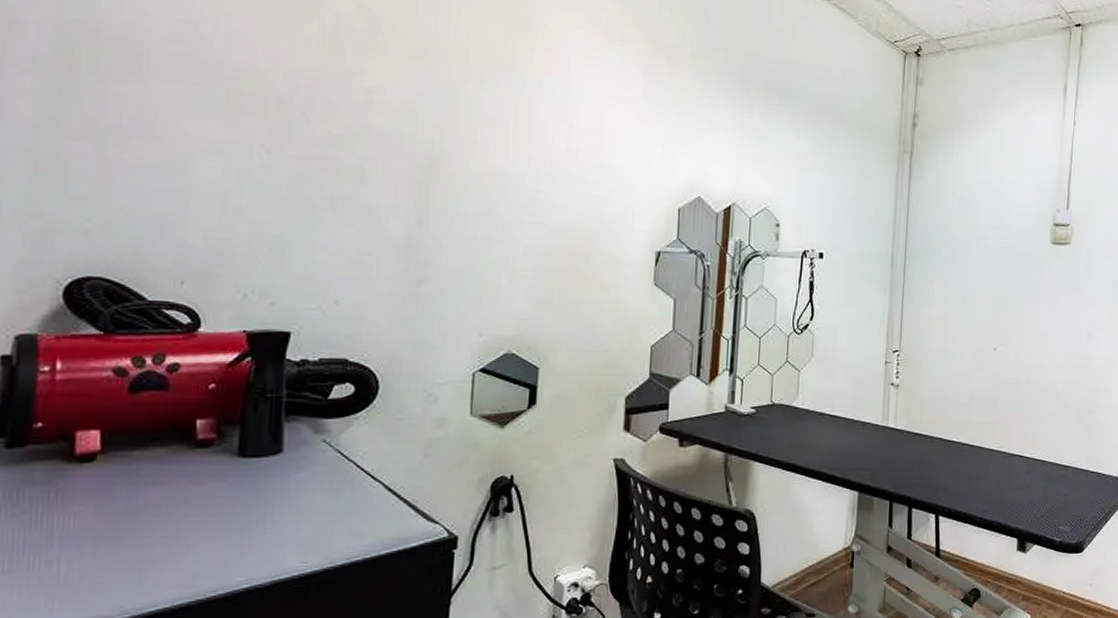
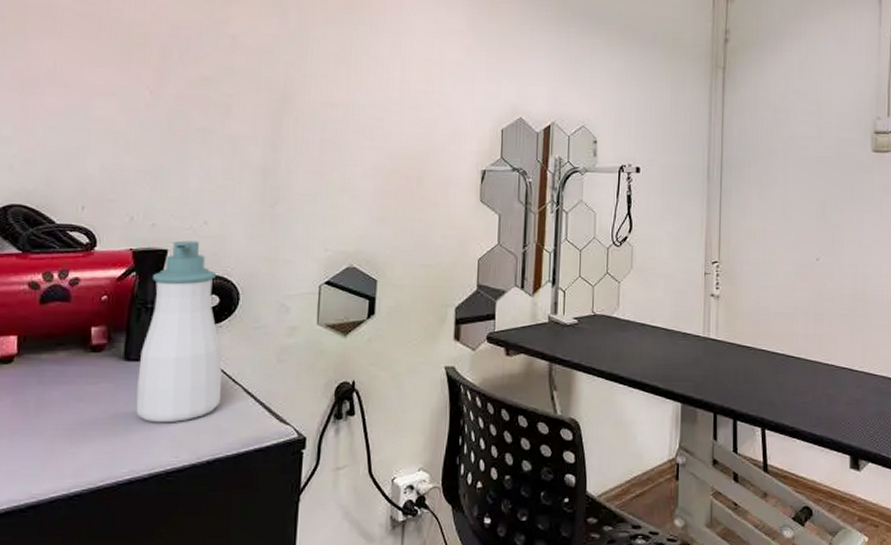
soap bottle: none [254,322,359,526] -> present [136,240,222,423]

